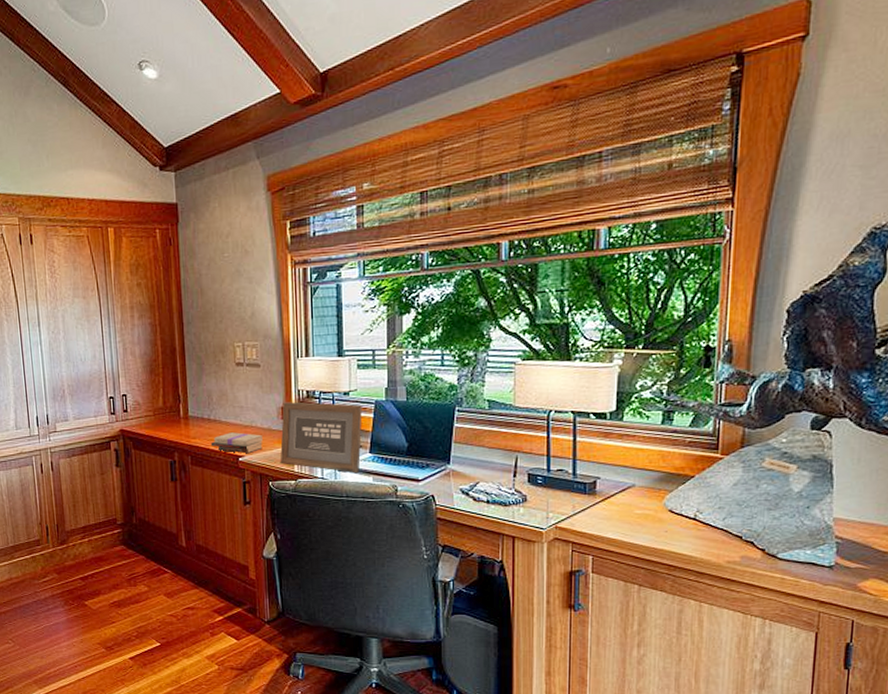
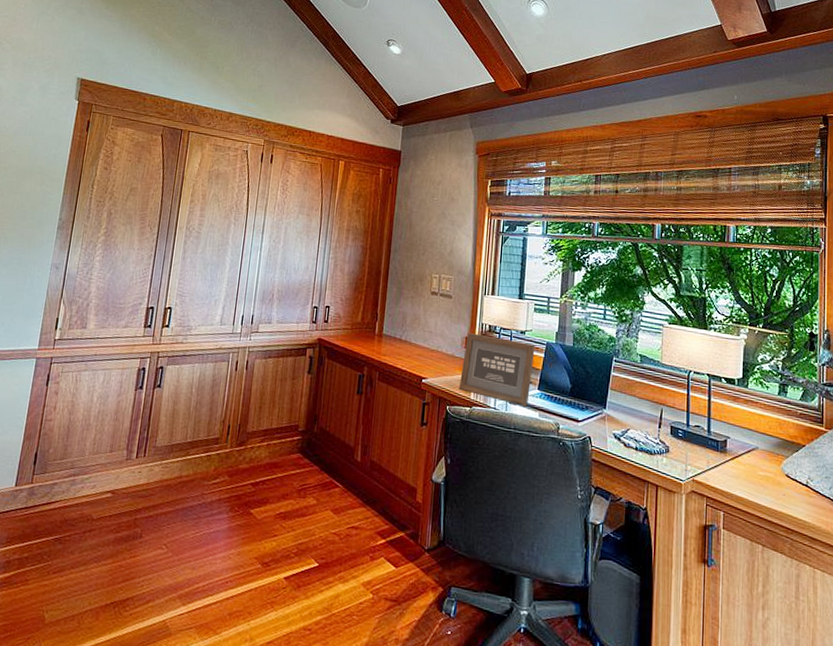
books: present [210,432,264,454] -> none [398,354,447,377]

